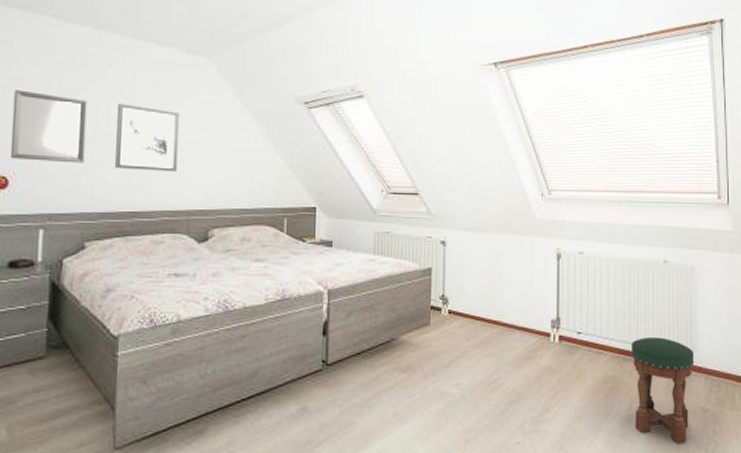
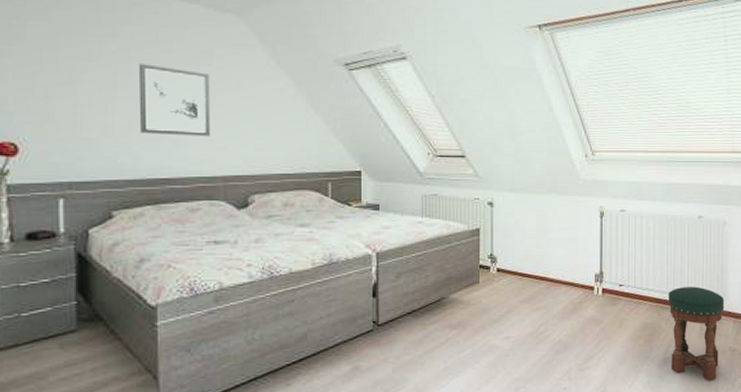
home mirror: present [10,90,87,164] -> none [16,48,105,128]

